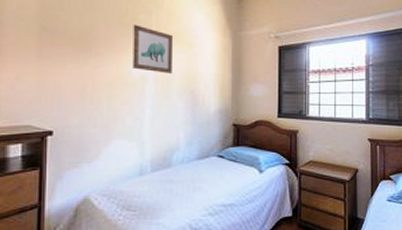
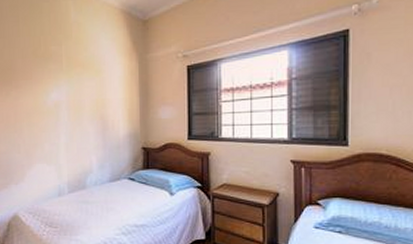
wall art: present [133,24,173,74] -> none [46,56,83,101]

